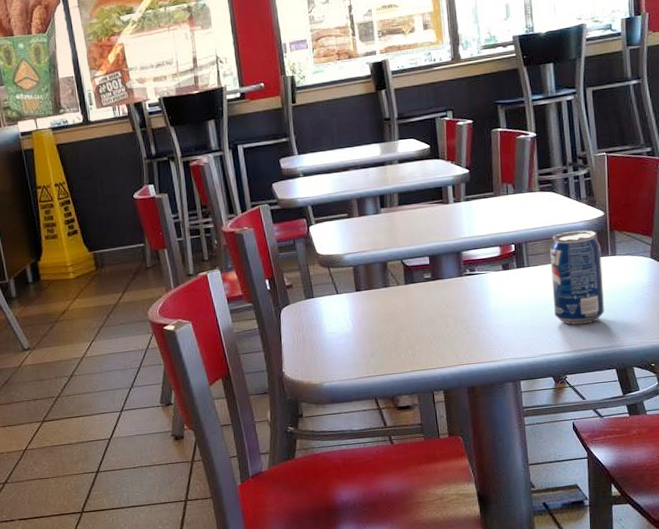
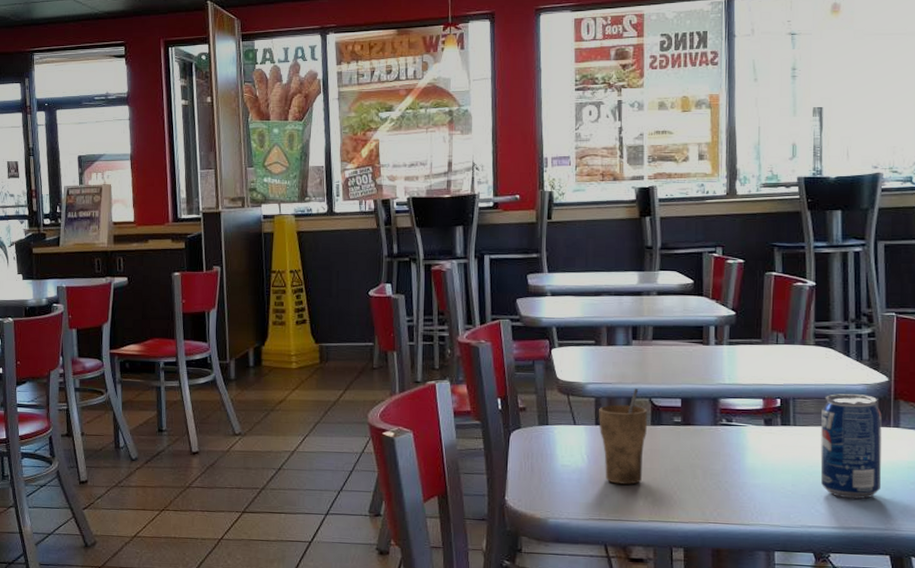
cup: none [357,253,402,342] -> present [599,389,647,485]

